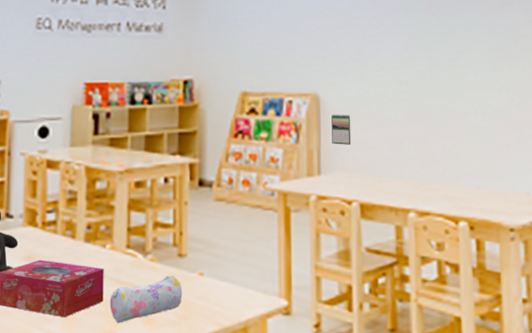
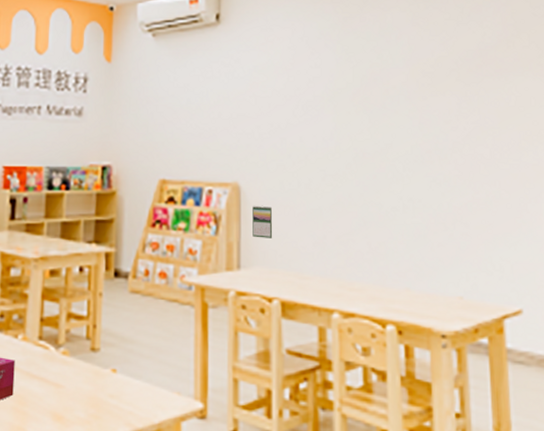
pencil case: present [109,276,183,323] -> none [19,371,94,420]

